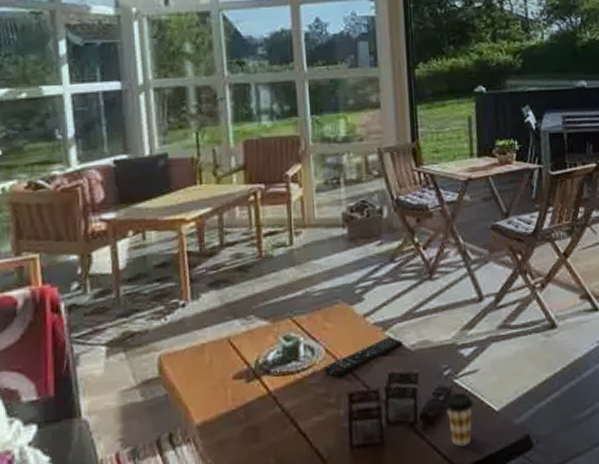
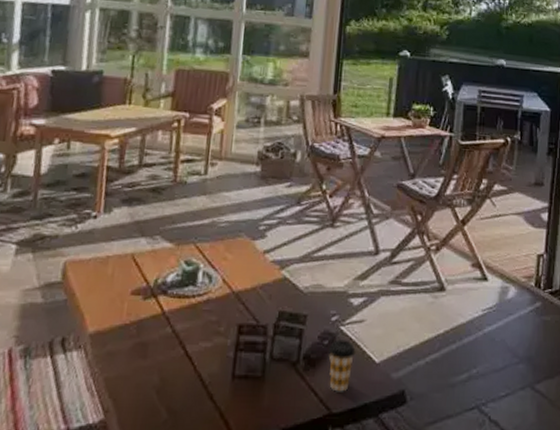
remote control: present [323,337,404,379] -> none [218,276,298,309]

